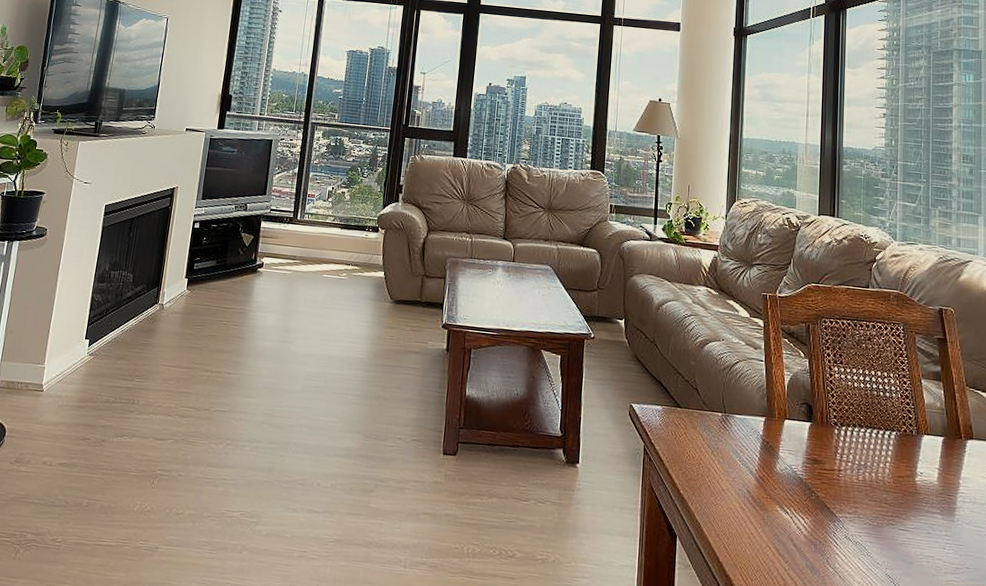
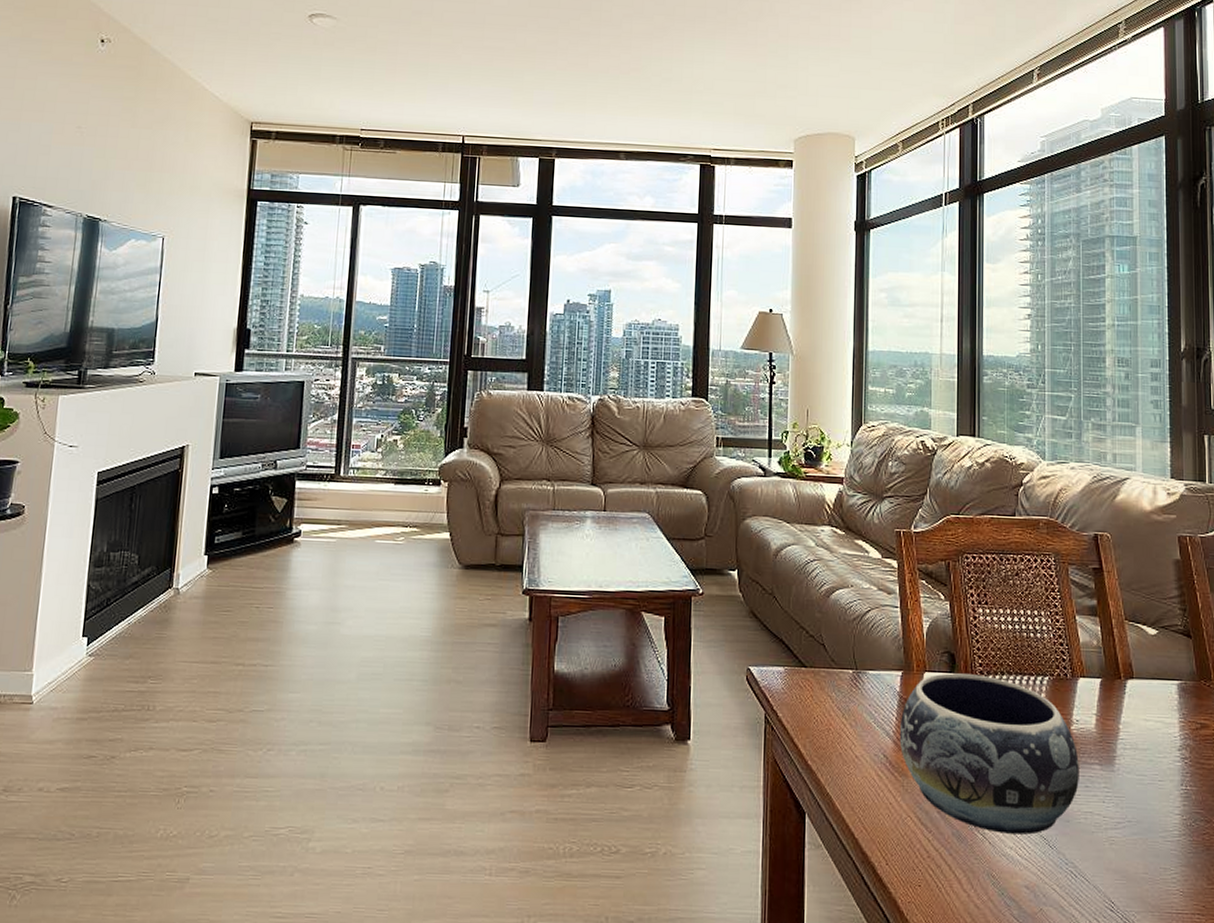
decorative bowl: none [761,421,922,572] -> present [899,673,1079,835]

